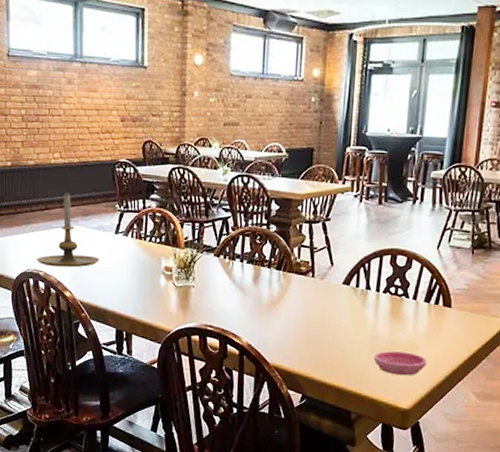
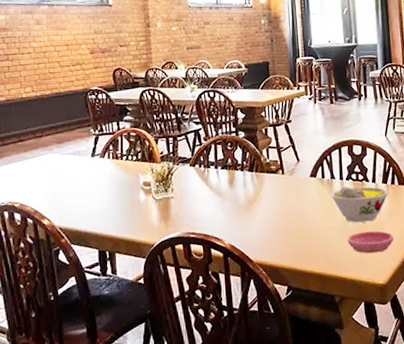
candle holder: present [37,193,99,268] -> none [11,123,77,197]
bowl: none [363,299,429,342] -> present [331,186,388,223]

